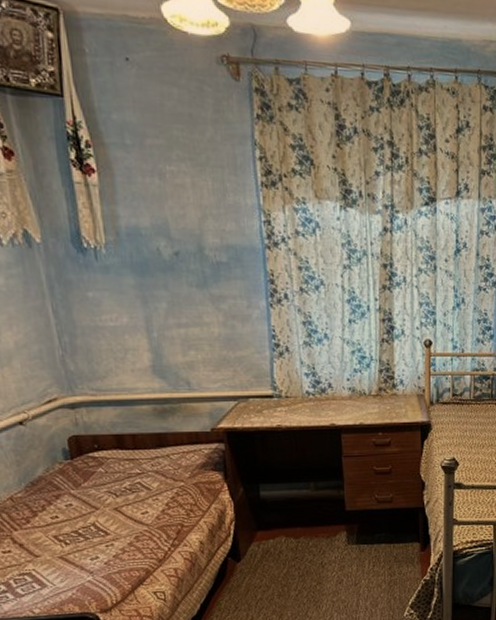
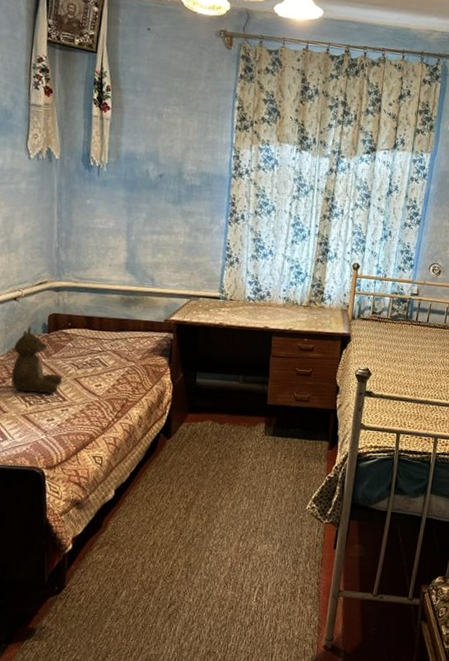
teddy bear: none [31,453,101,530] -> present [11,326,63,394]

